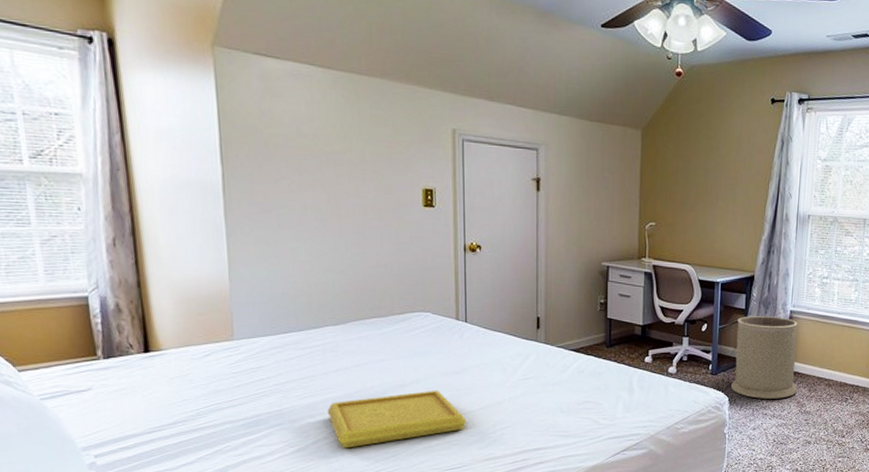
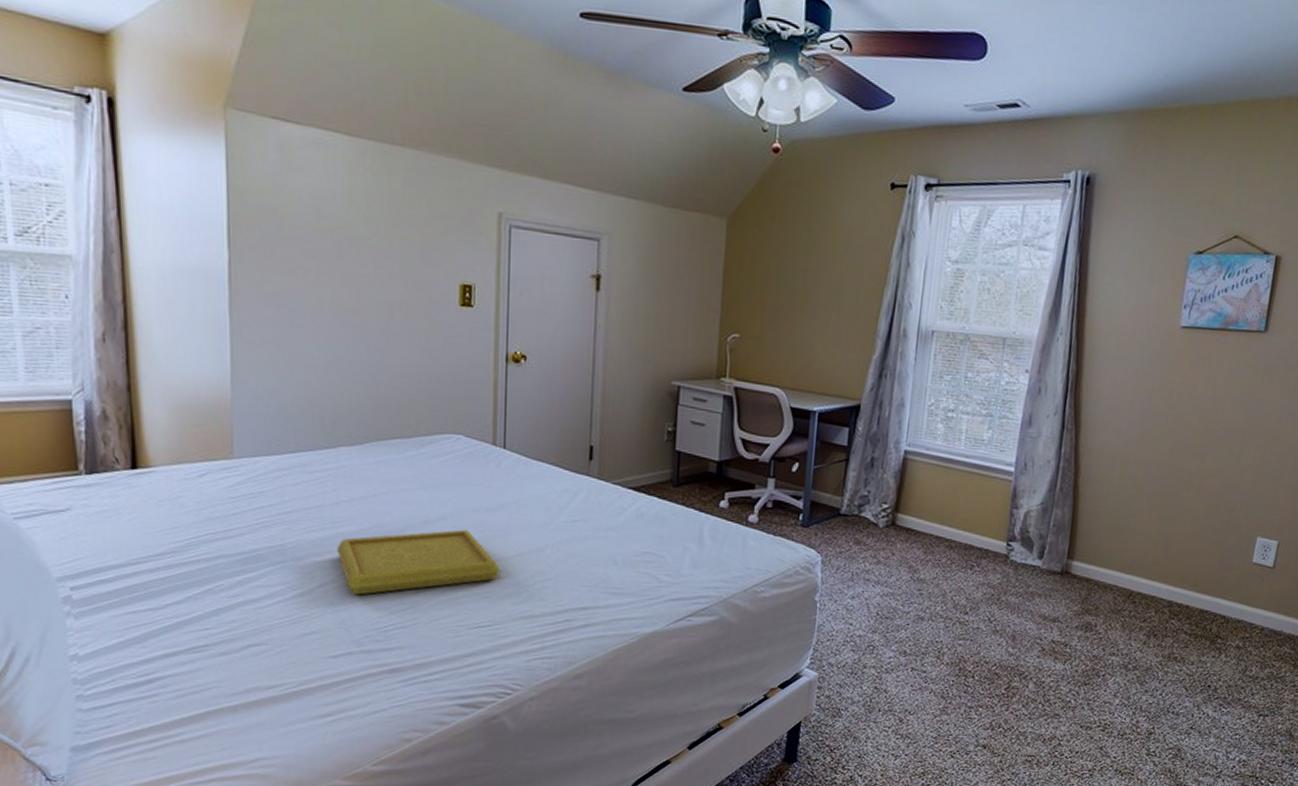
trash can: present [730,316,798,399] -> none [825,455,914,561]

